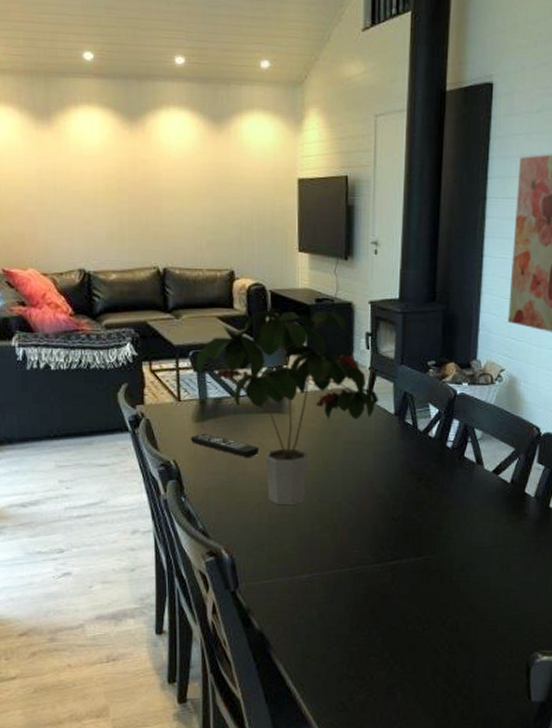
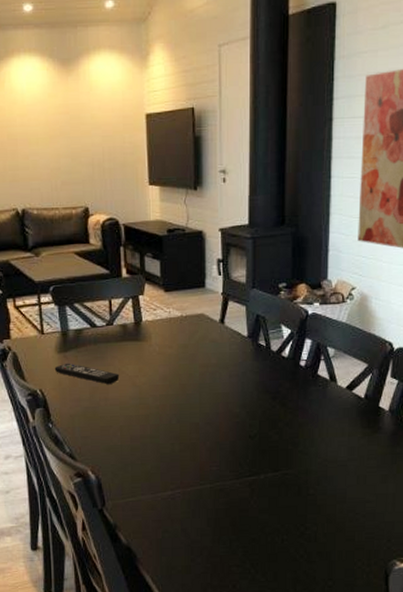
potted plant: present [196,310,379,506] -> none [56,241,233,428]

